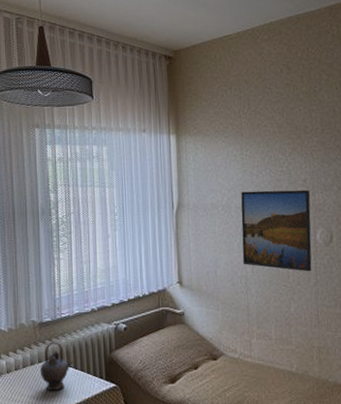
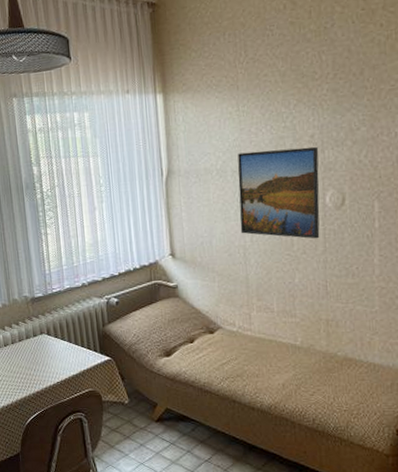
teapot: present [40,341,73,391] -> none [35,316,67,364]

